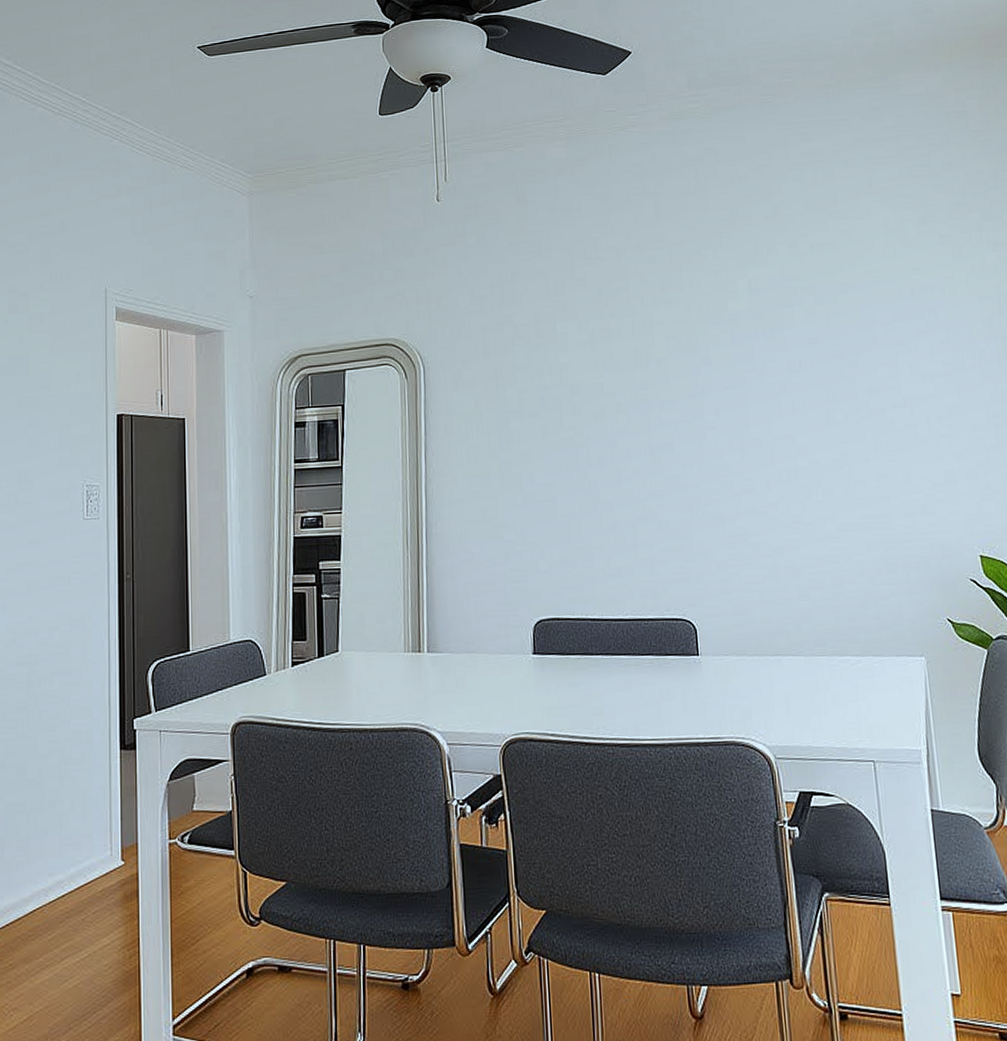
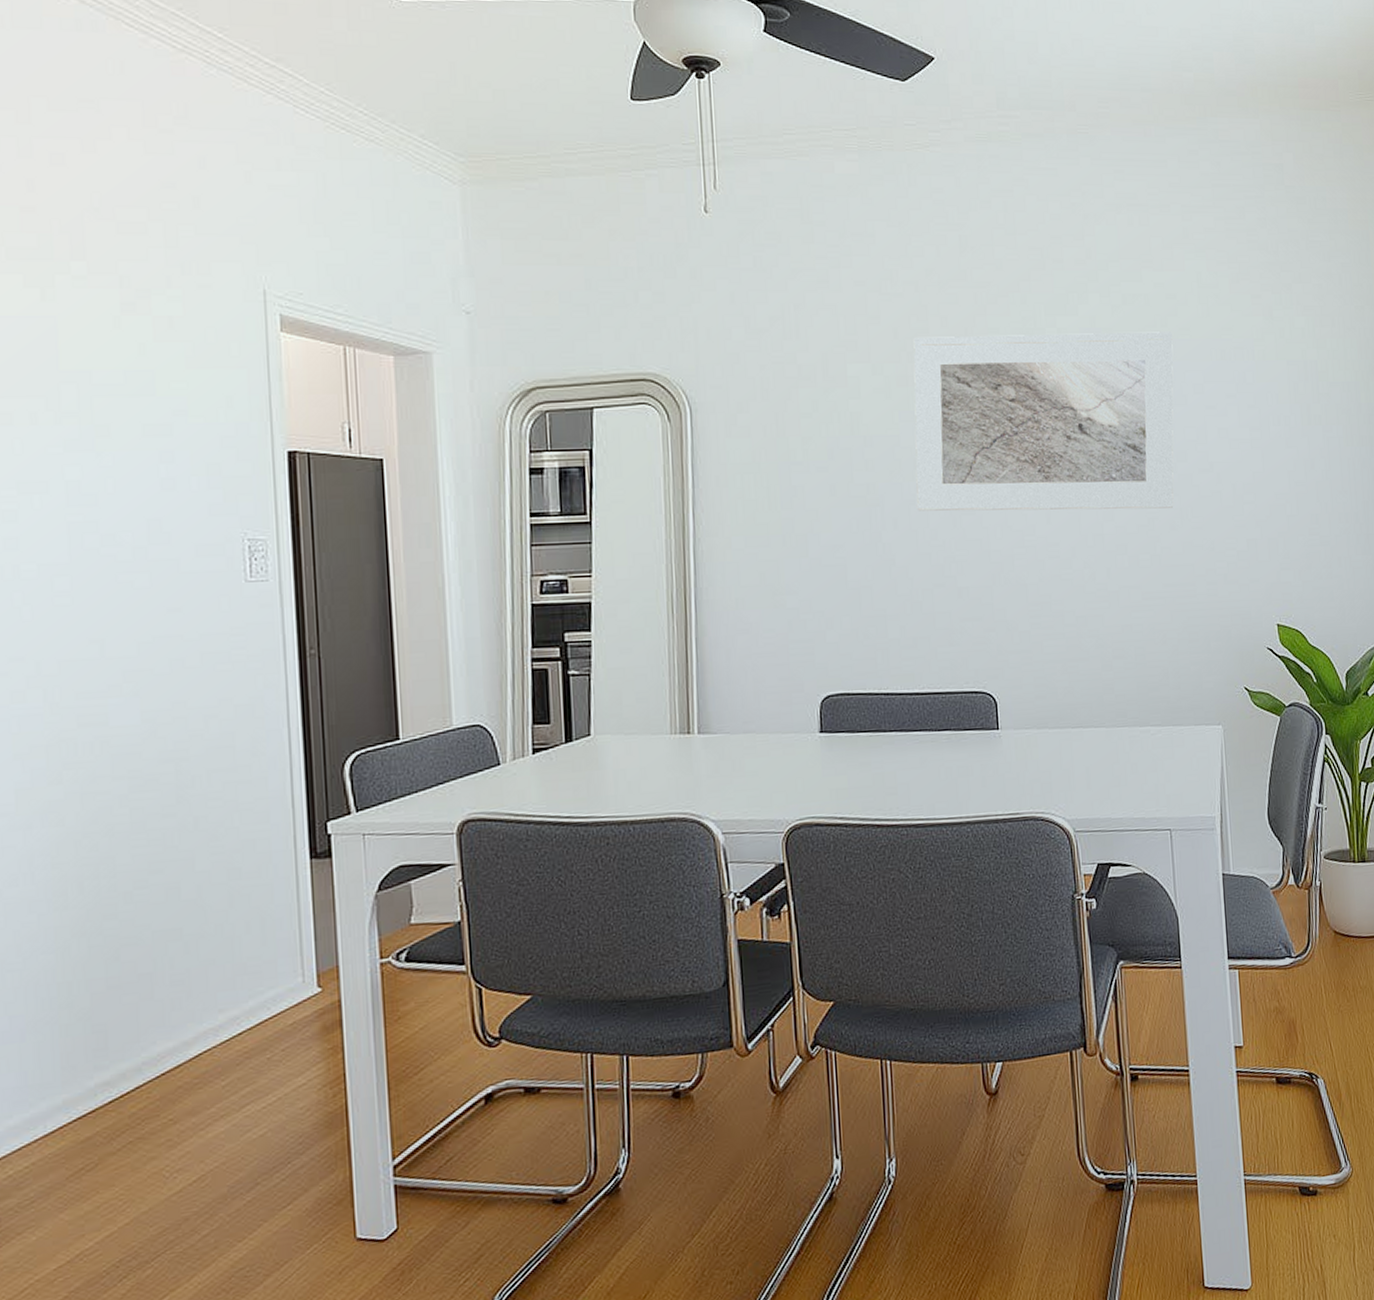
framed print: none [615,275,867,451] -> present [913,332,1174,511]

